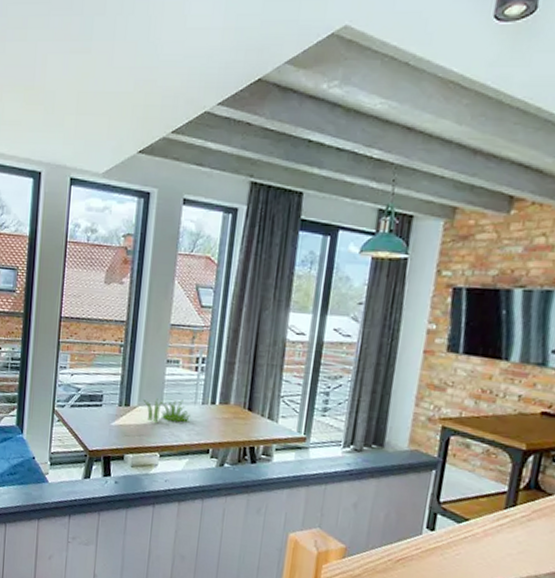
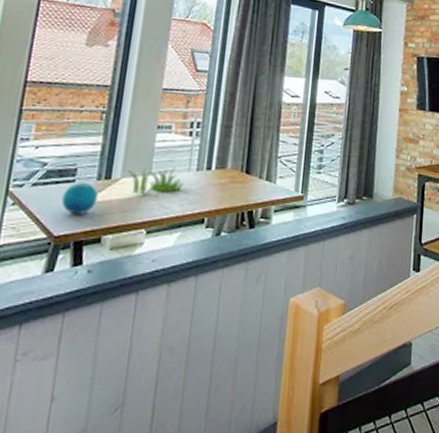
decorative orb: none [92,406,121,435] -> present [61,181,99,215]

